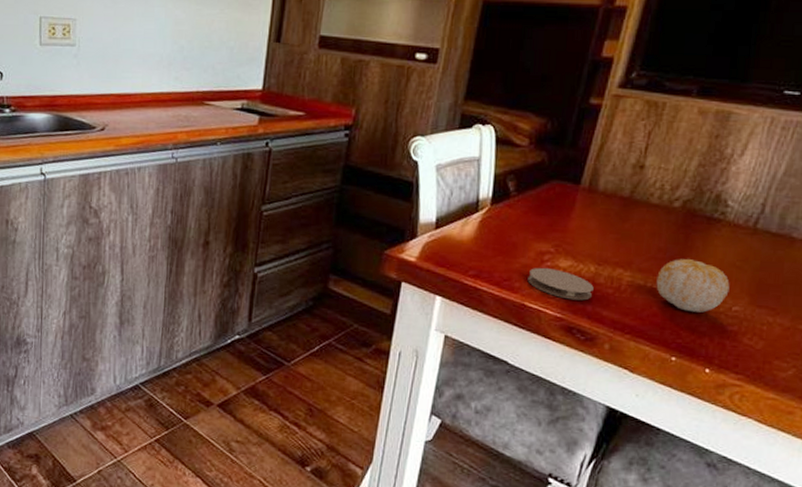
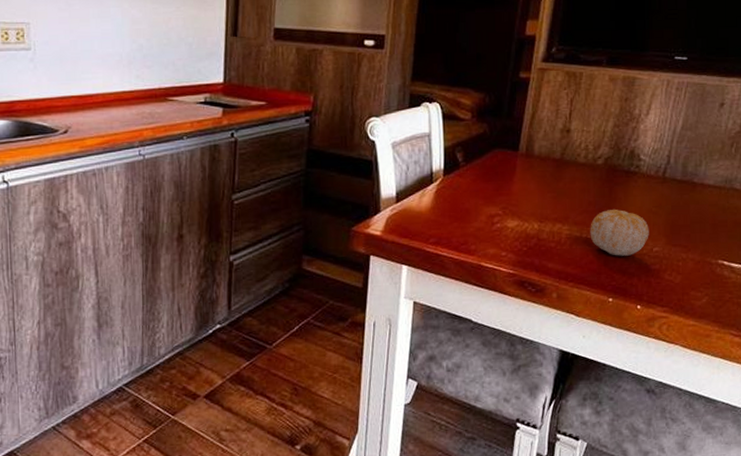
coaster: present [527,267,594,301] -> none [482,229,539,256]

